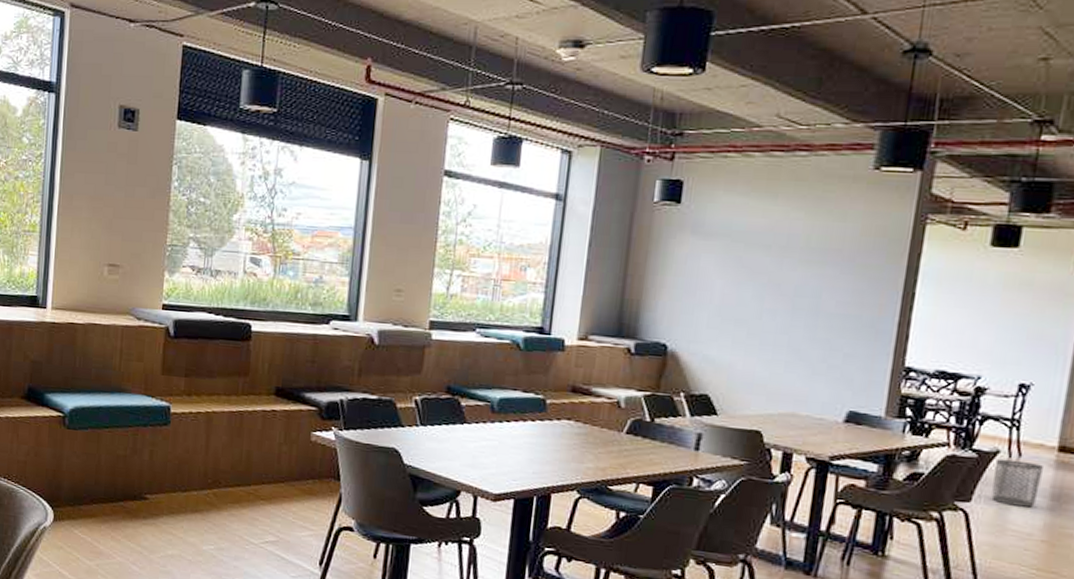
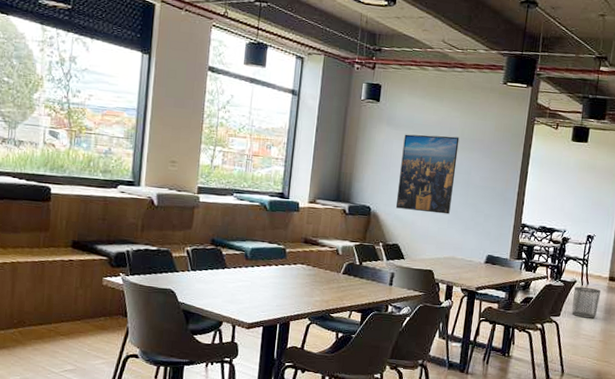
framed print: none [704,245,804,354] -> present [395,134,460,215]

